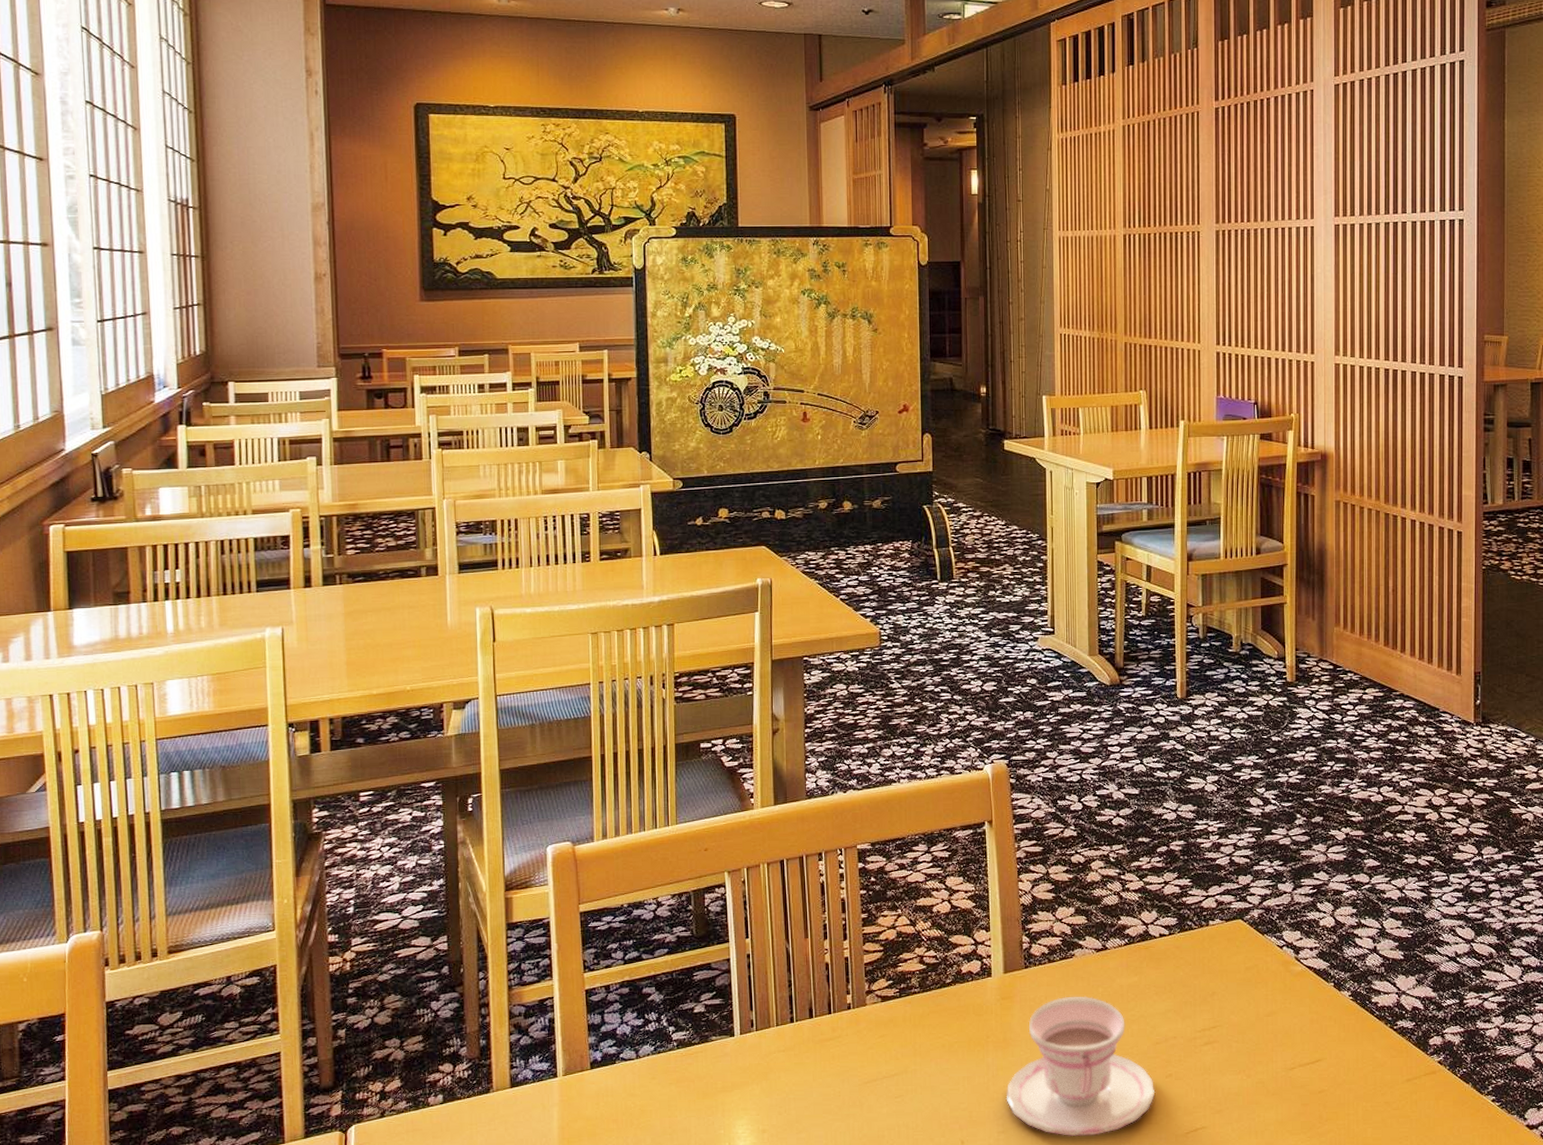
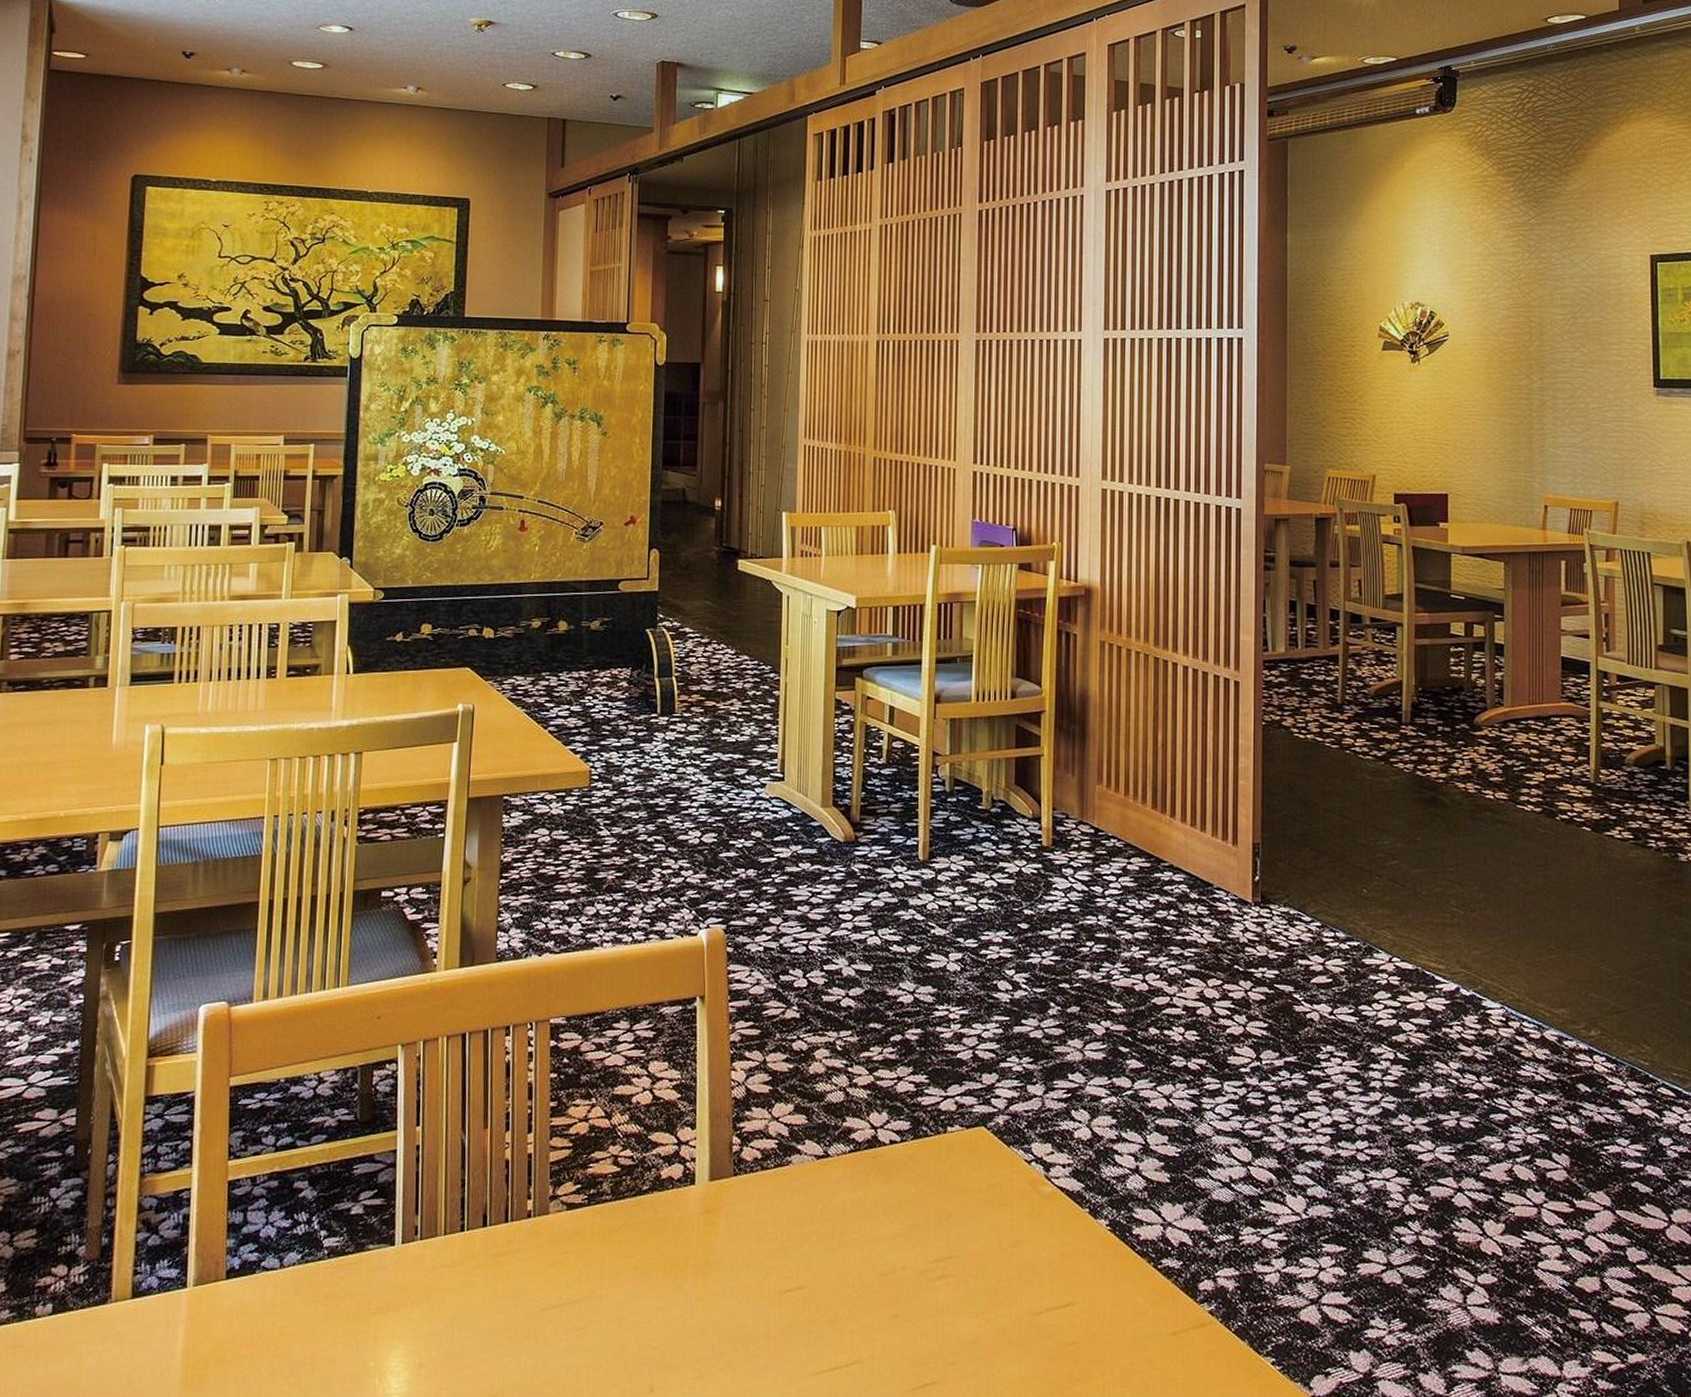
teacup: present [1006,996,1156,1136] -> none [704,1212,879,1387]

